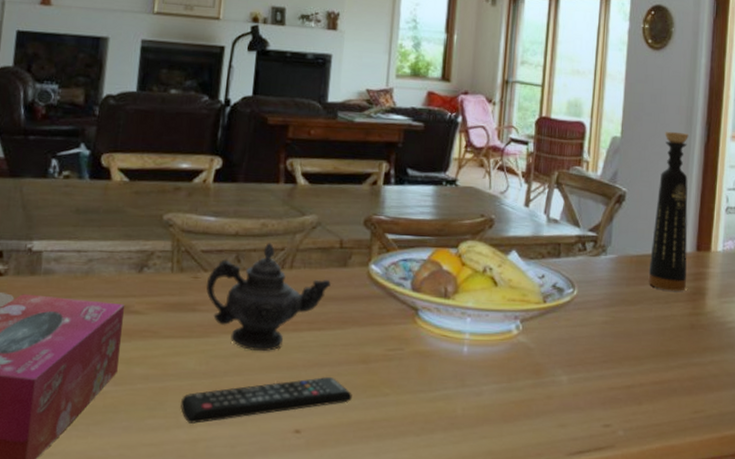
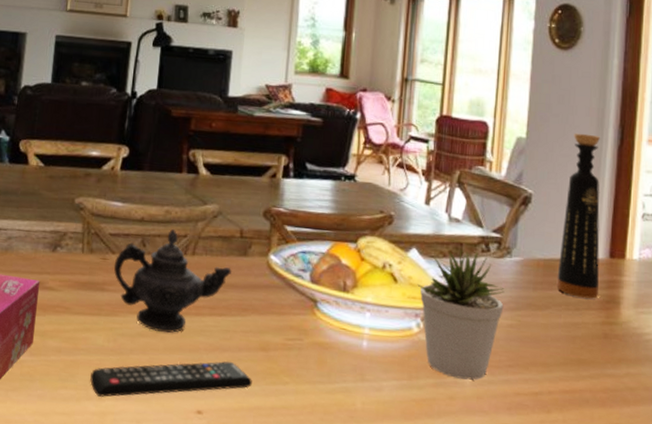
potted plant: none [517,250,600,378] -> present [417,251,505,380]

